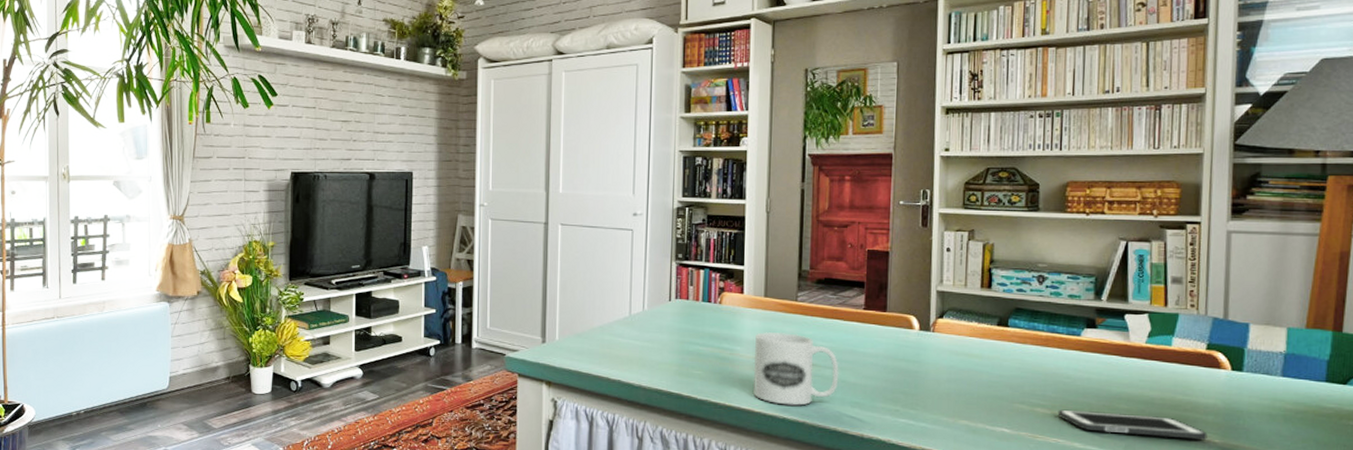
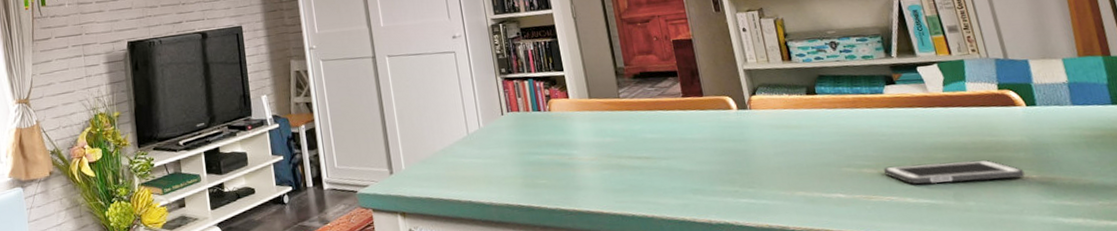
mug: present [753,331,839,406] -> none [589,129,676,202]

